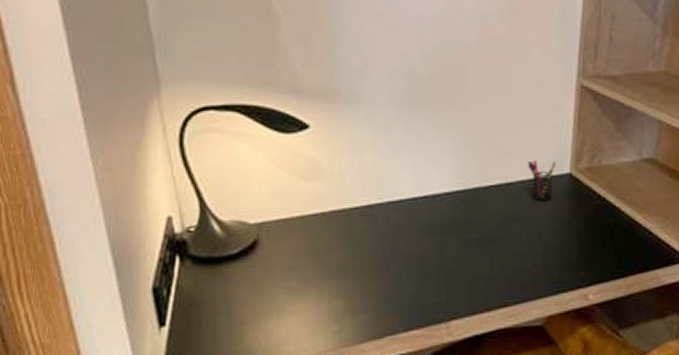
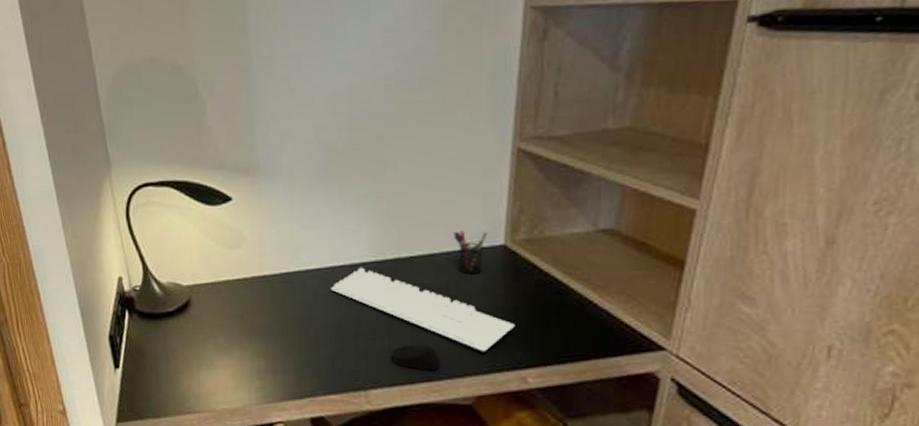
keyboard: none [414,197,579,275] -> present [331,267,515,352]
computer mouse: none [471,269,517,296] -> present [391,343,441,371]

